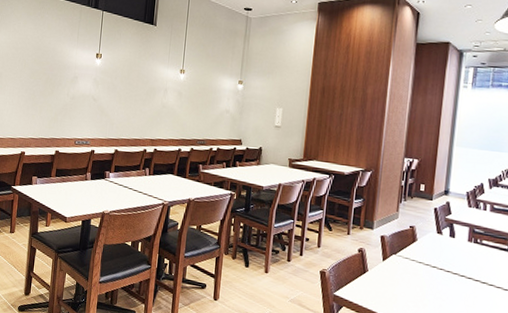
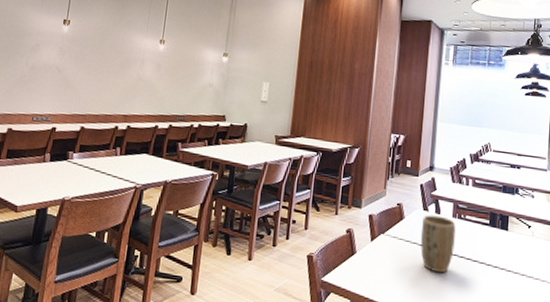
plant pot: none [433,238,471,295] -> present [420,215,456,274]

